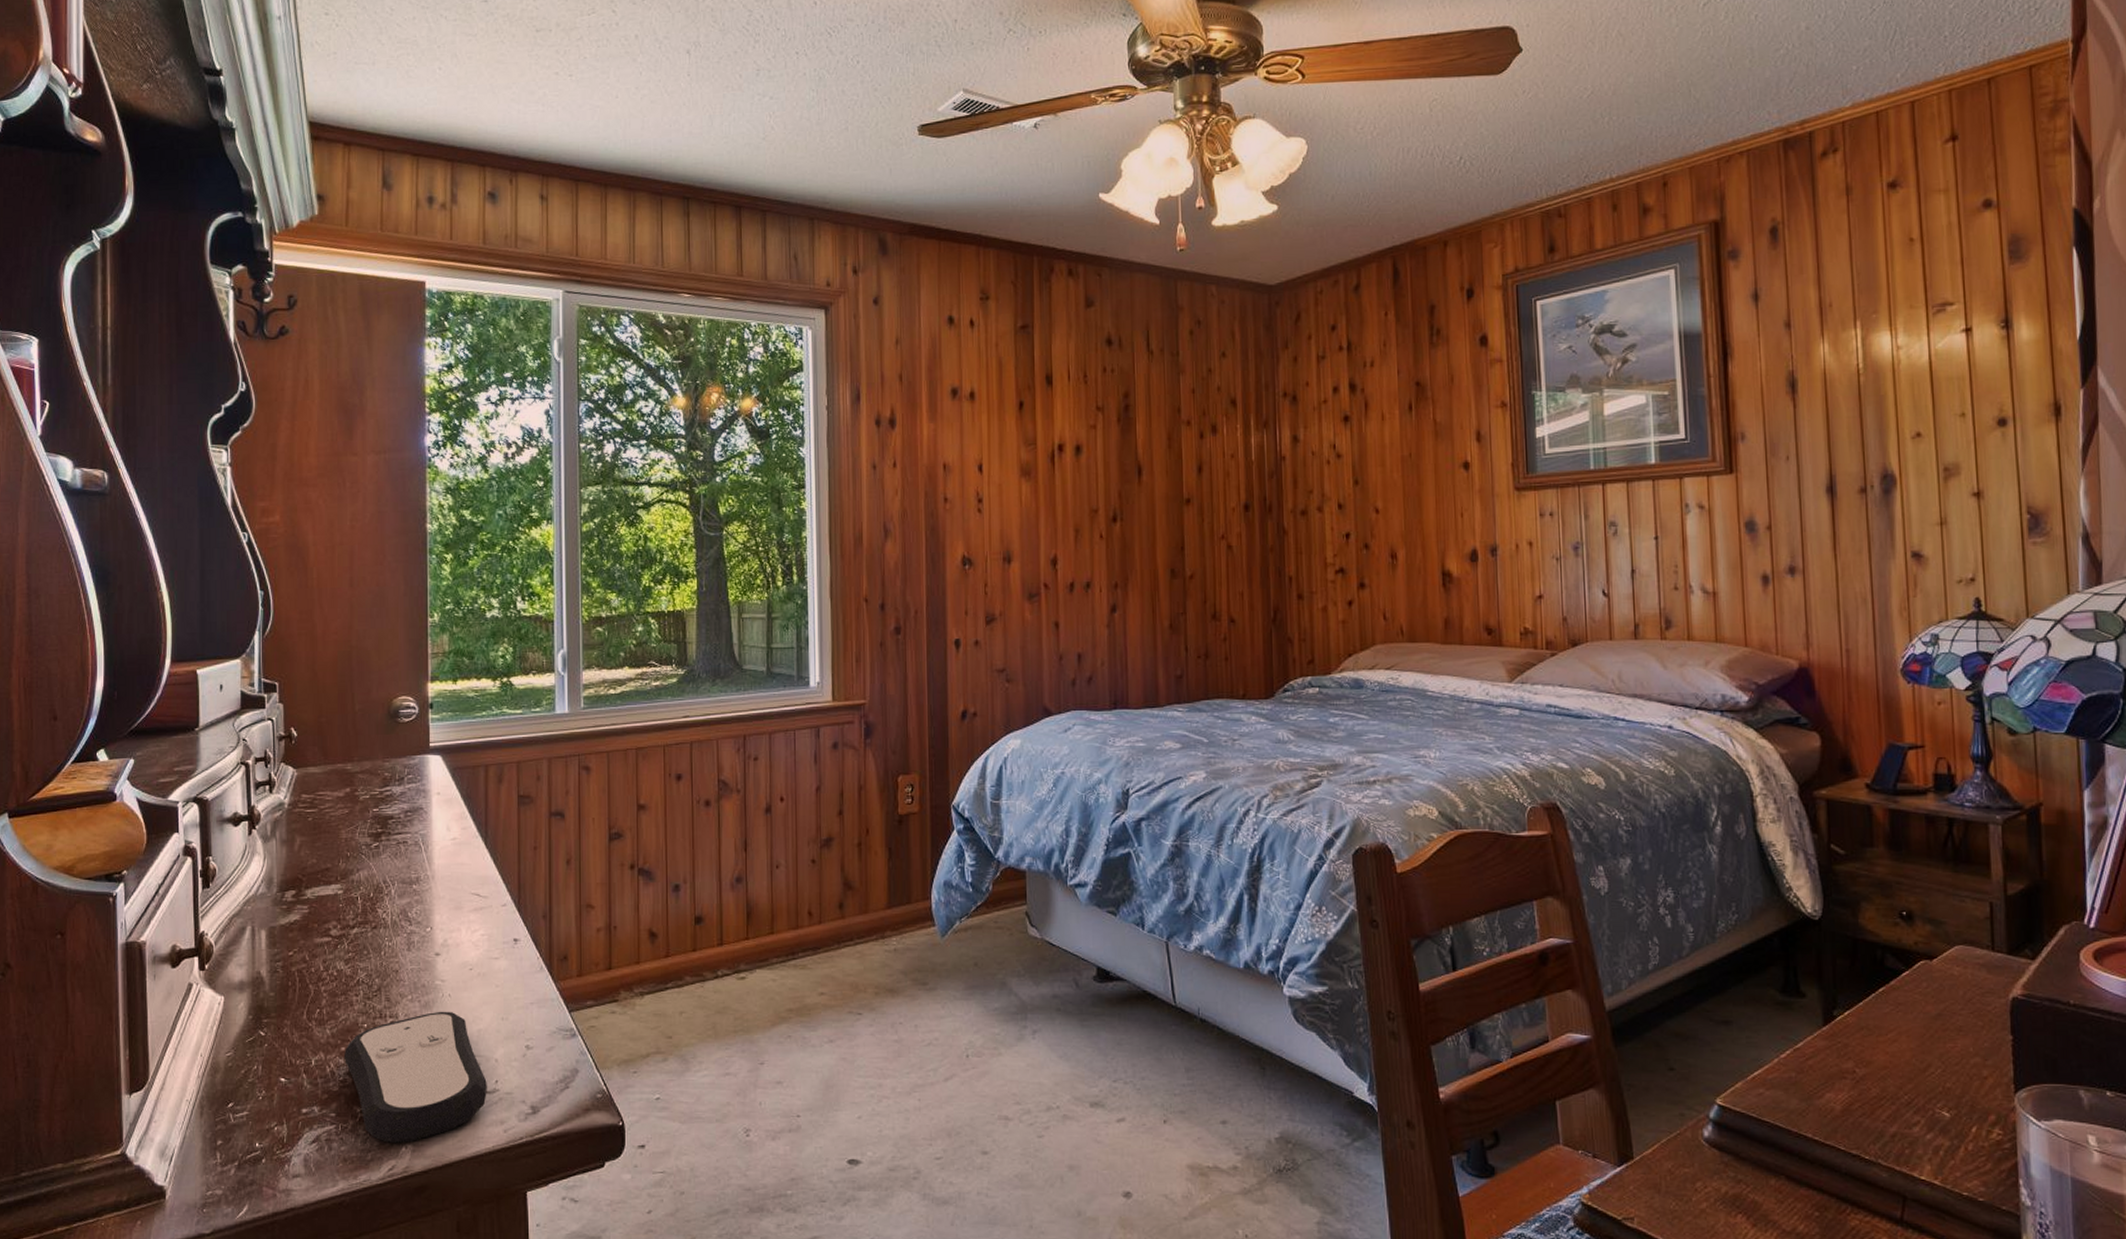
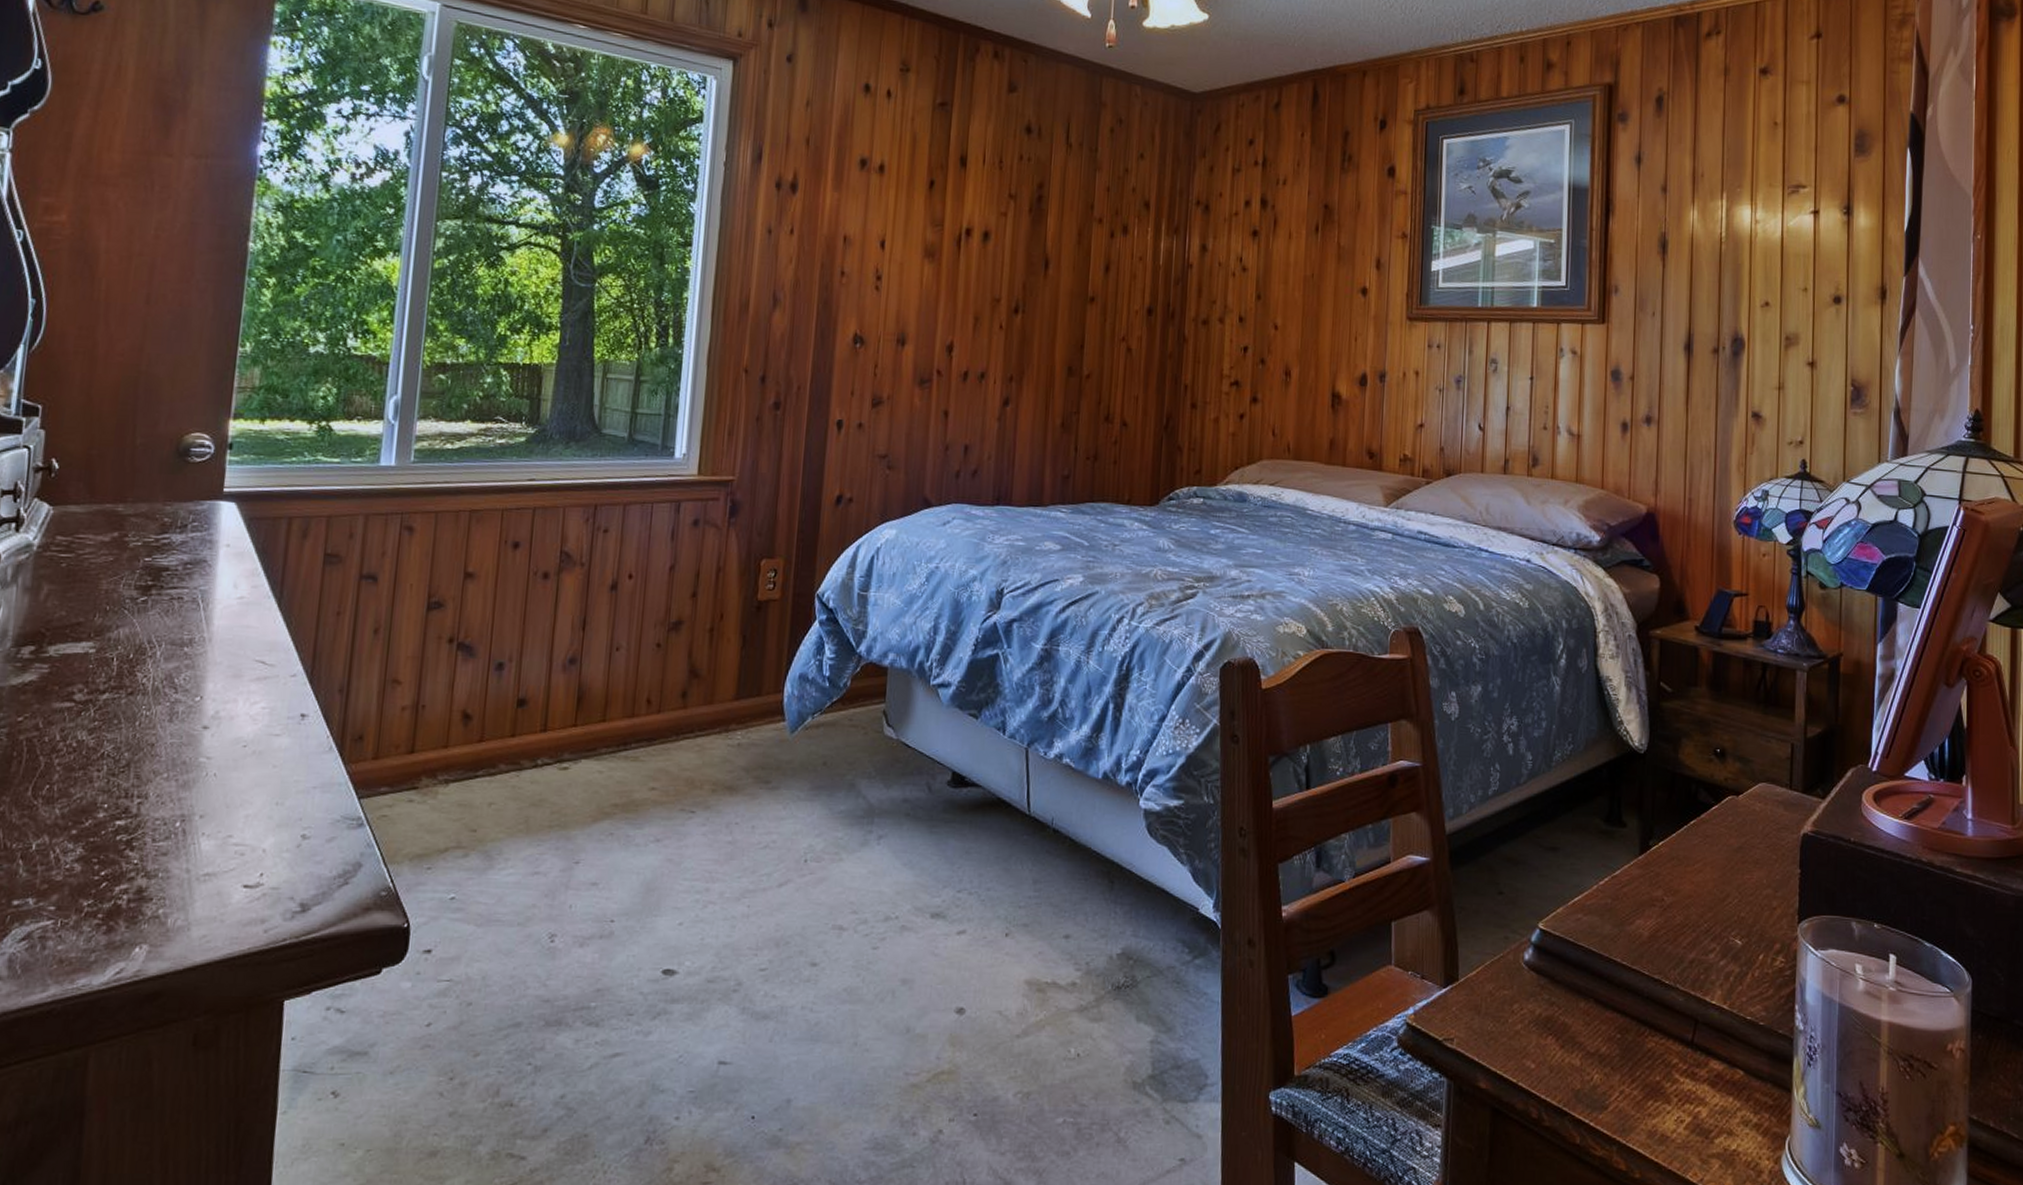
remote control: present [345,1011,488,1144] -> none [74,792,251,944]

